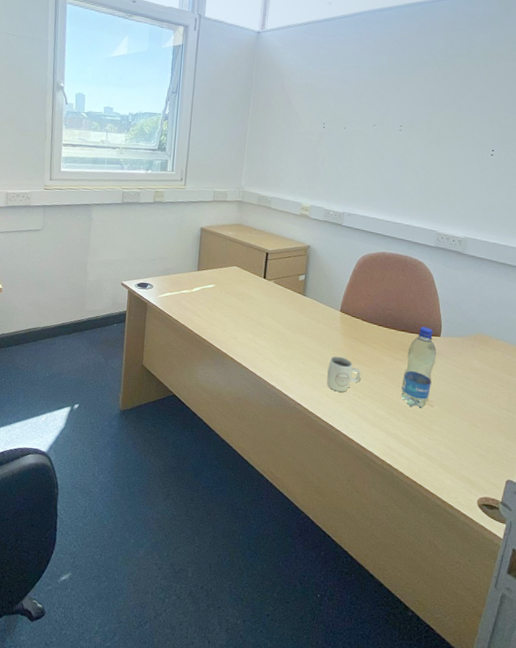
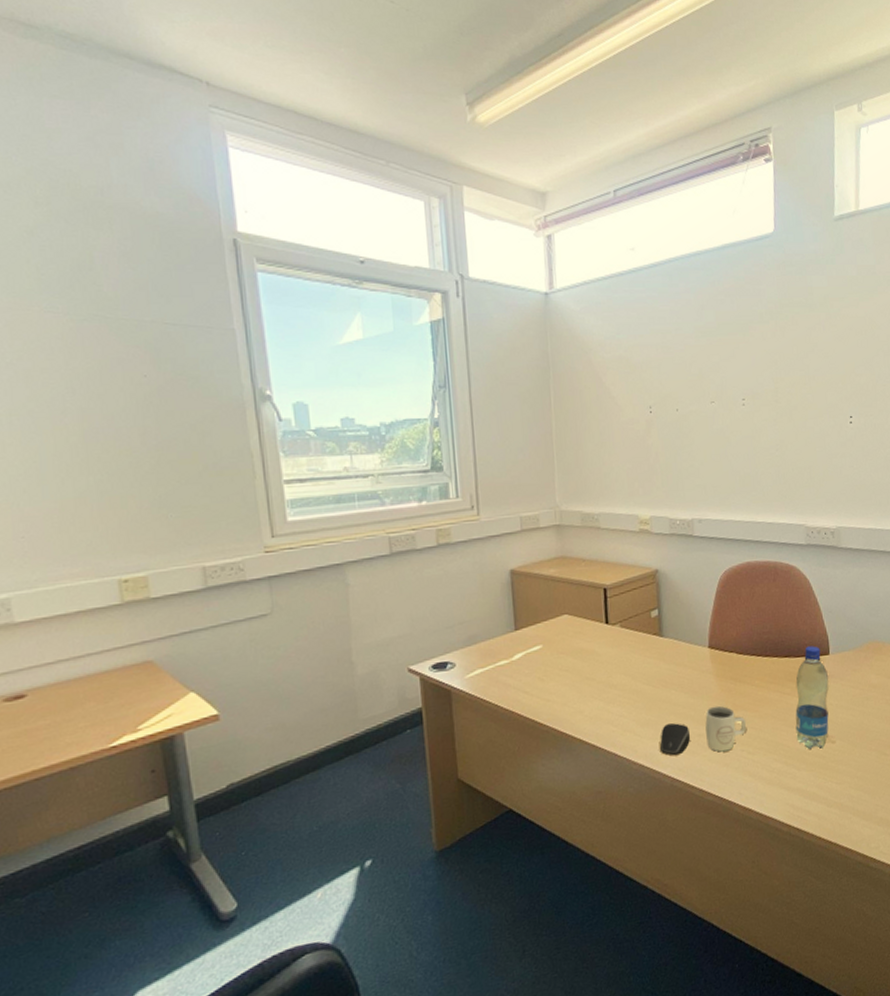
computer mouse: none [289,361,314,386] -> present [659,723,690,757]

